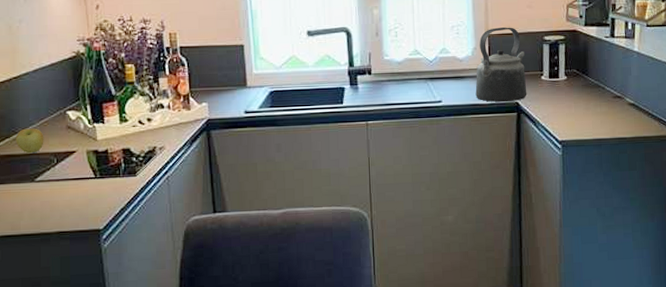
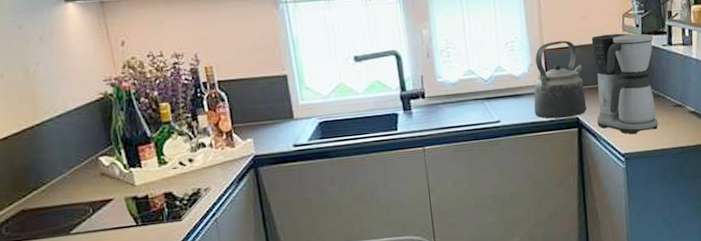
apple: present [15,128,44,154] -> none [44,177,77,205]
coffee maker: none [535,23,597,123] -> present [591,33,658,135]

